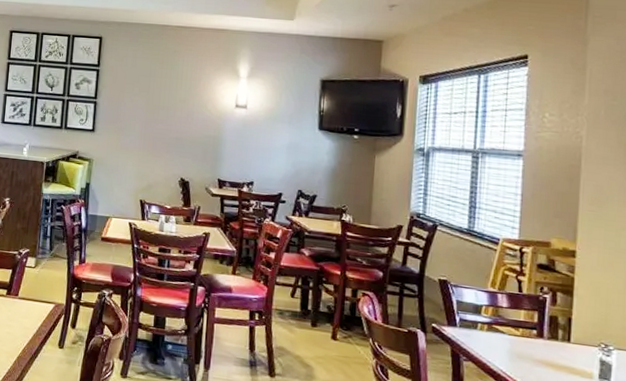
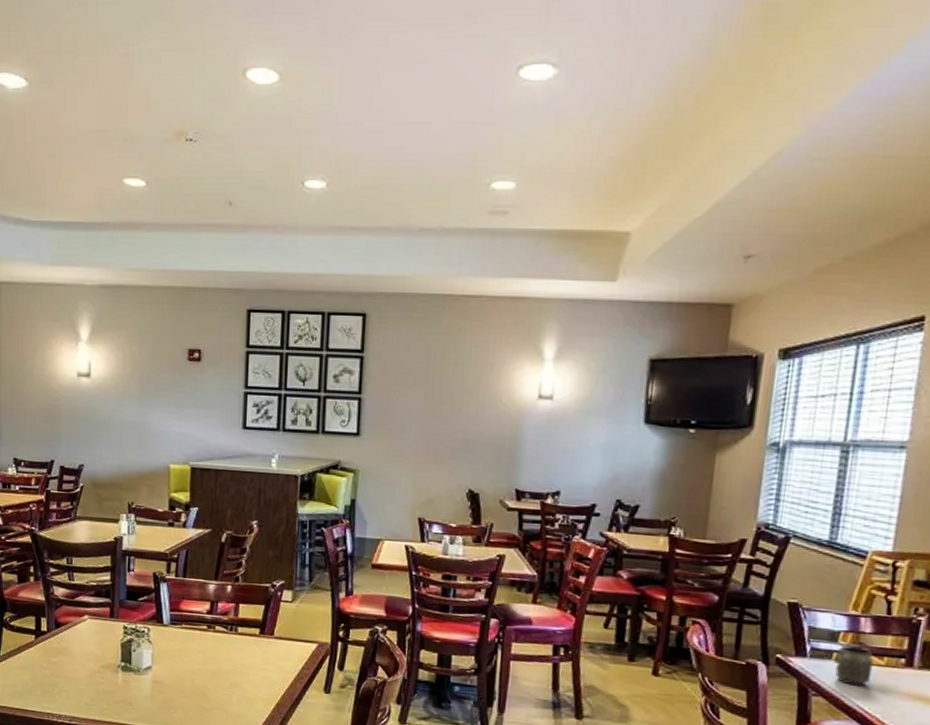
mug: none [479,317,512,354] -> present [834,645,874,687]

